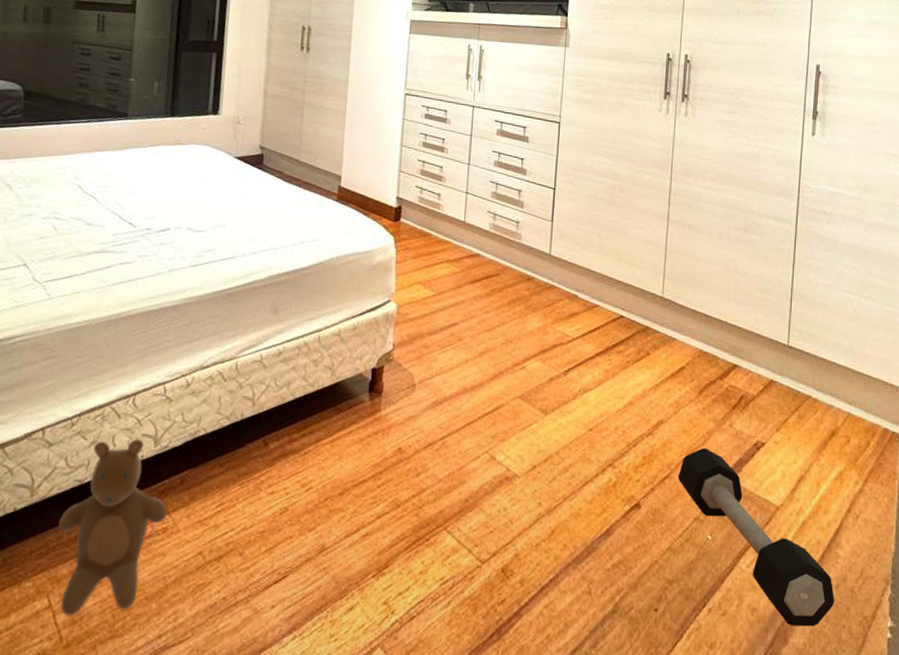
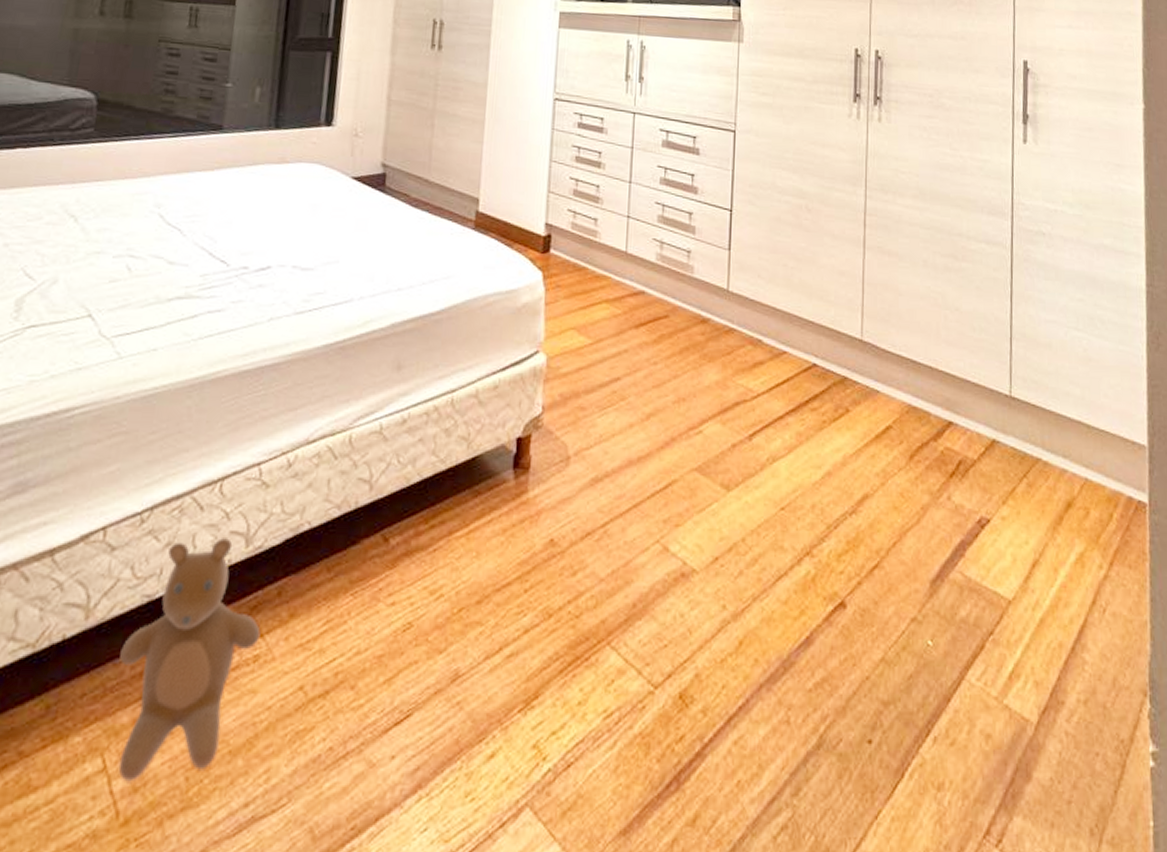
barbell: present [677,448,834,627] -> none [889,528,1084,756]

